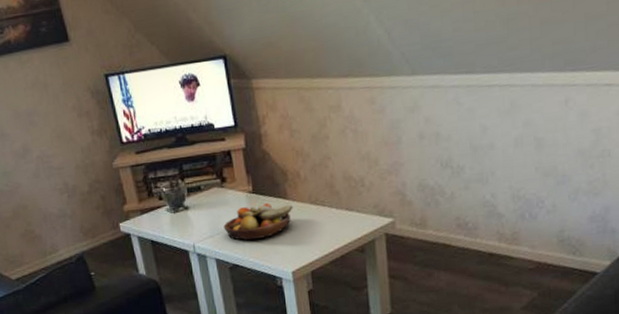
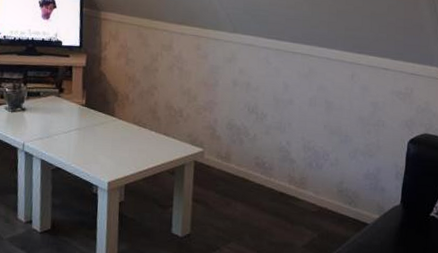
fruit bowl: present [223,202,293,241] -> none [53,116,118,148]

